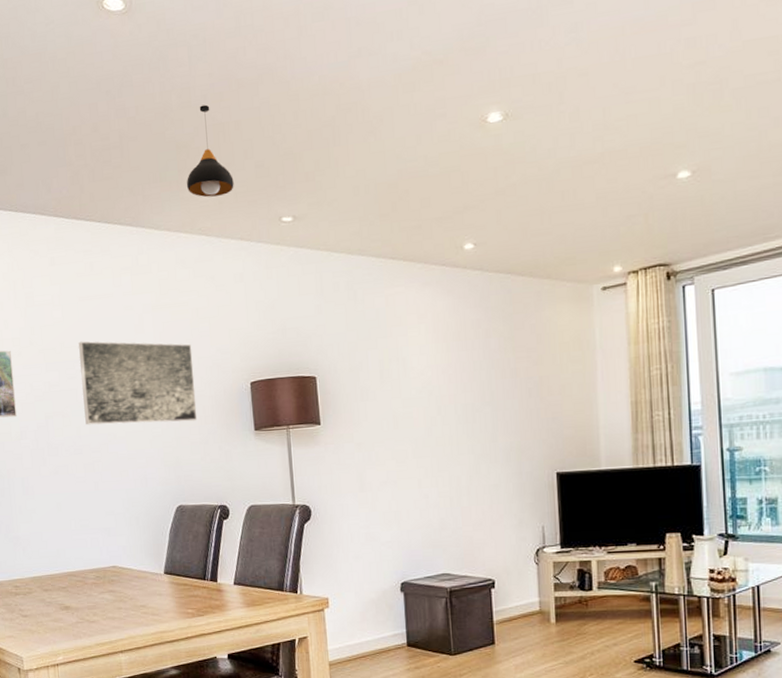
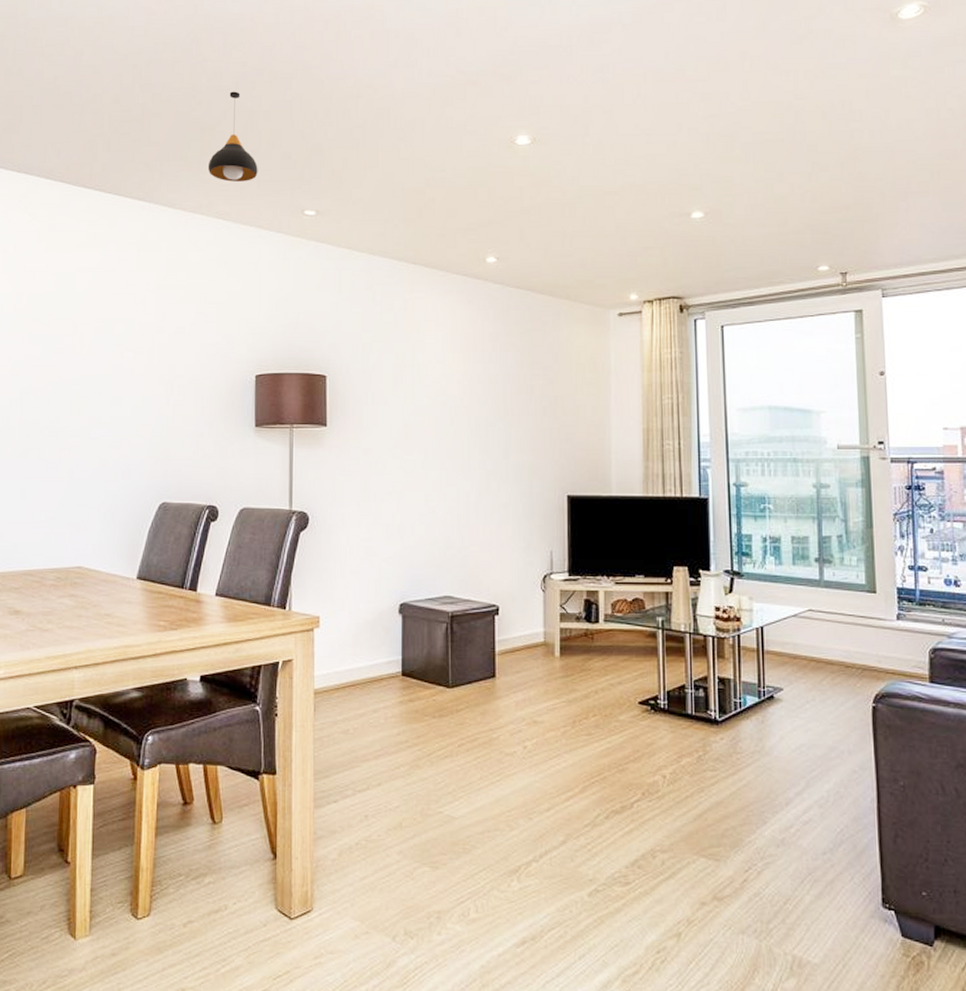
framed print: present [79,341,198,425] -> none [67,315,196,411]

